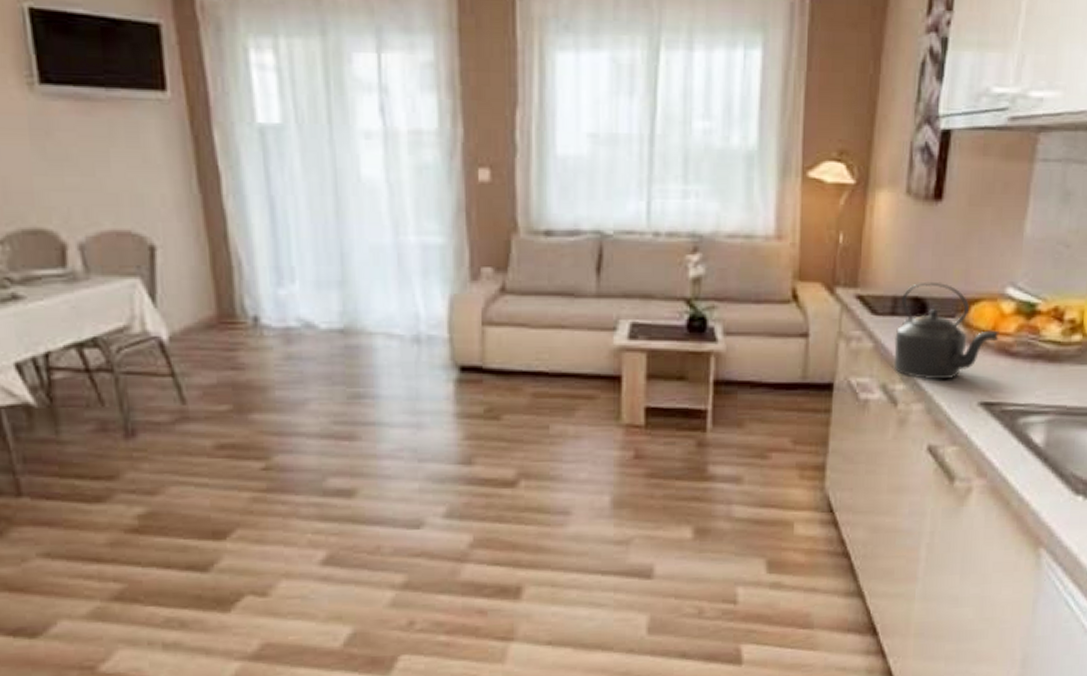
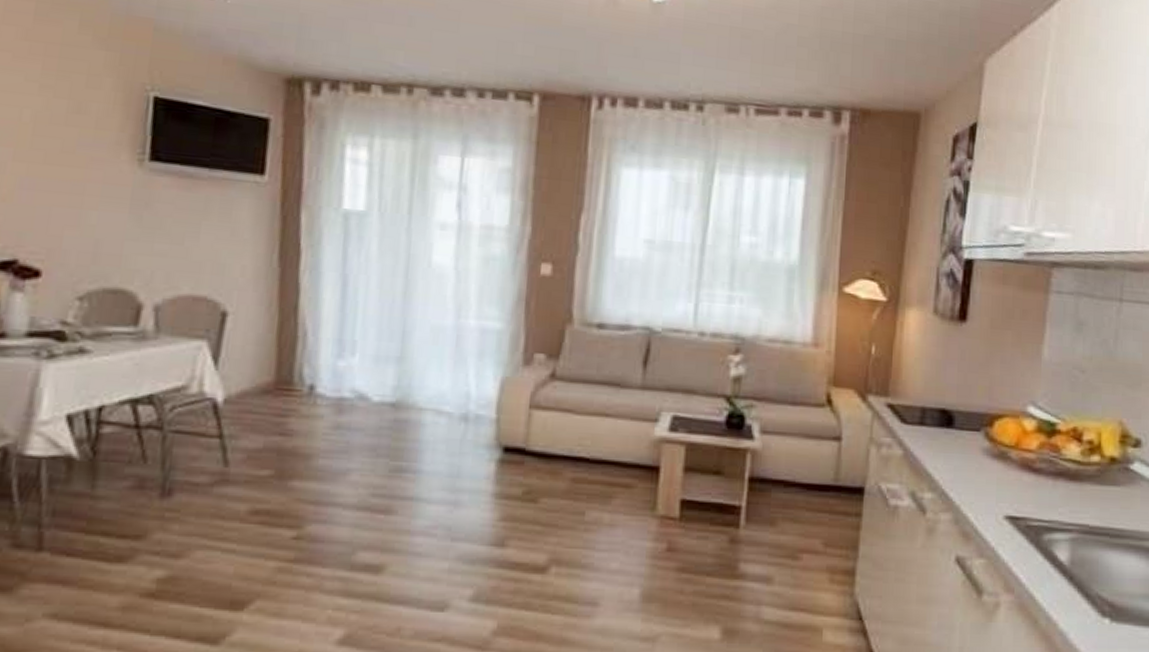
kettle: present [894,281,1000,380] -> none [922,395,1022,492]

